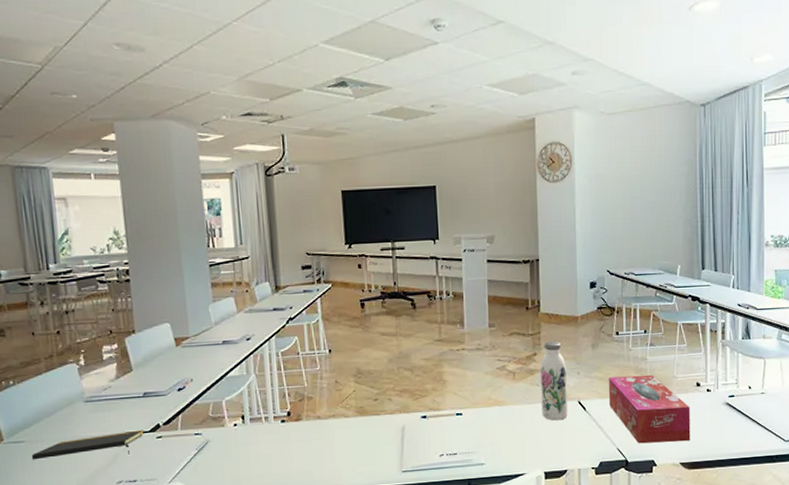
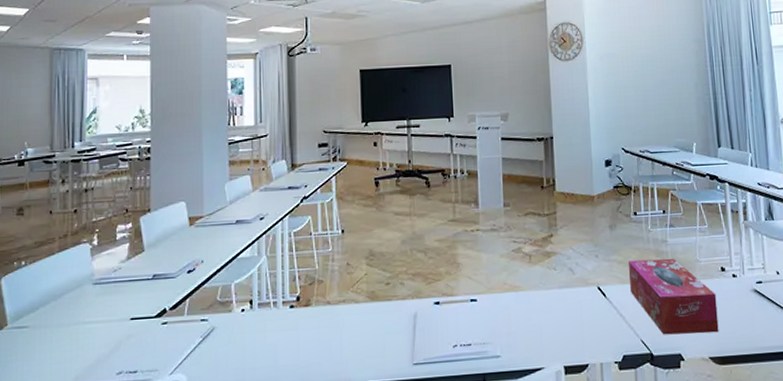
notepad: present [31,429,144,460] -> none [33,314,150,348]
water bottle: present [540,341,568,421] -> none [557,221,587,309]

